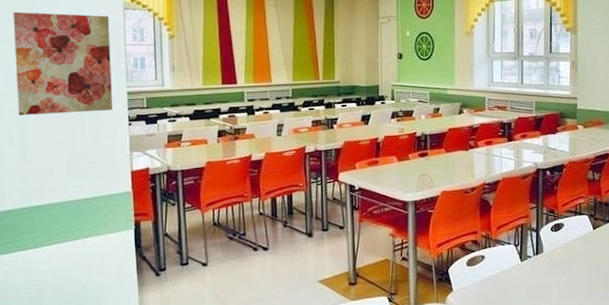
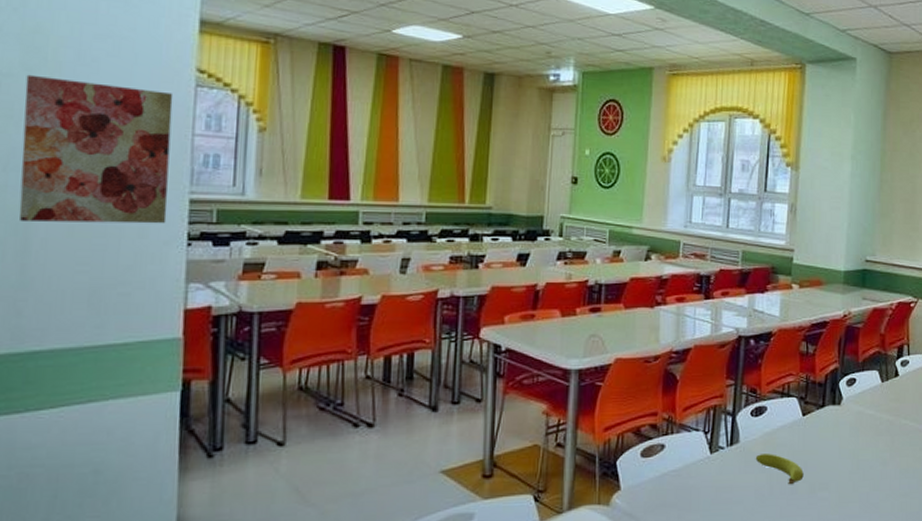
fruit: none [557,260,597,284] -> present [755,454,804,485]

